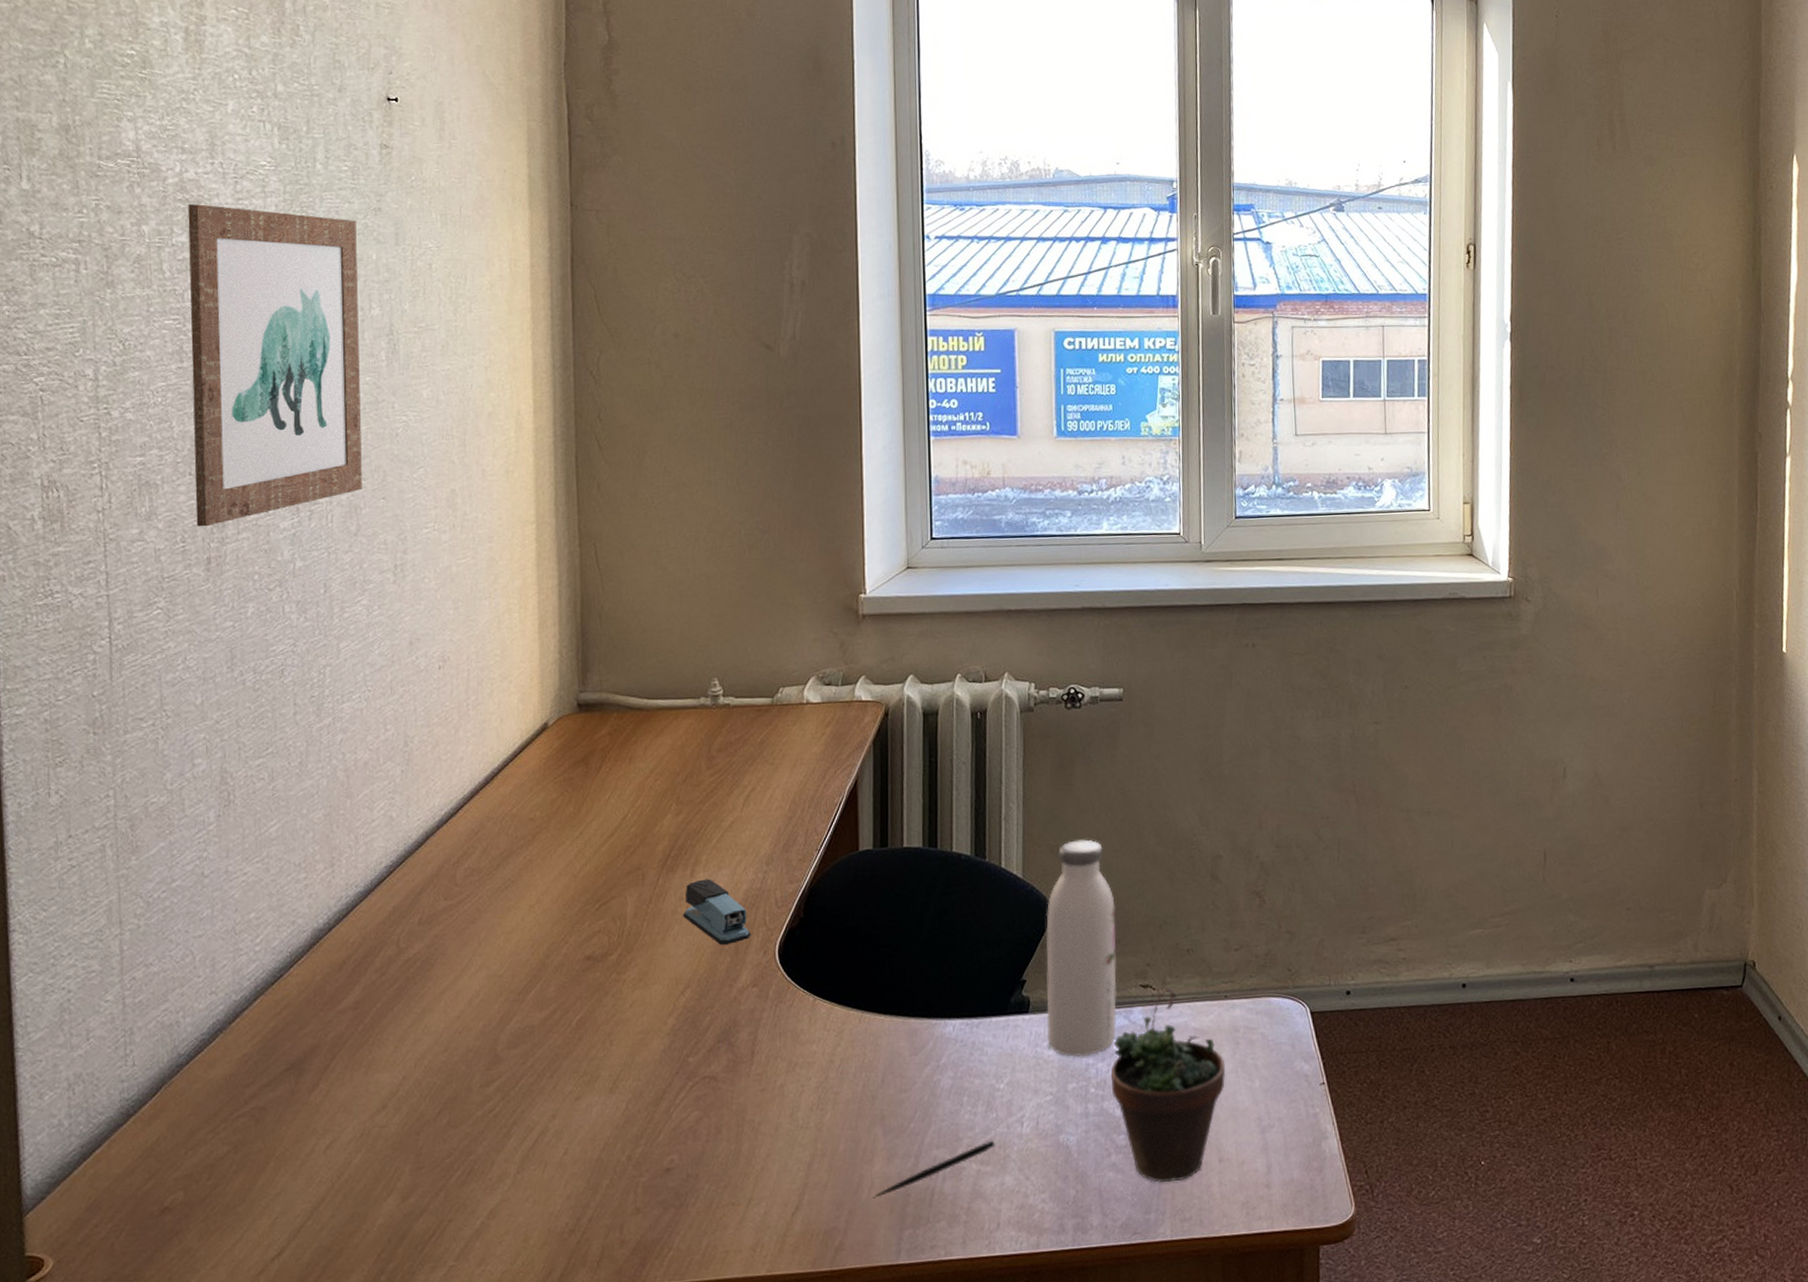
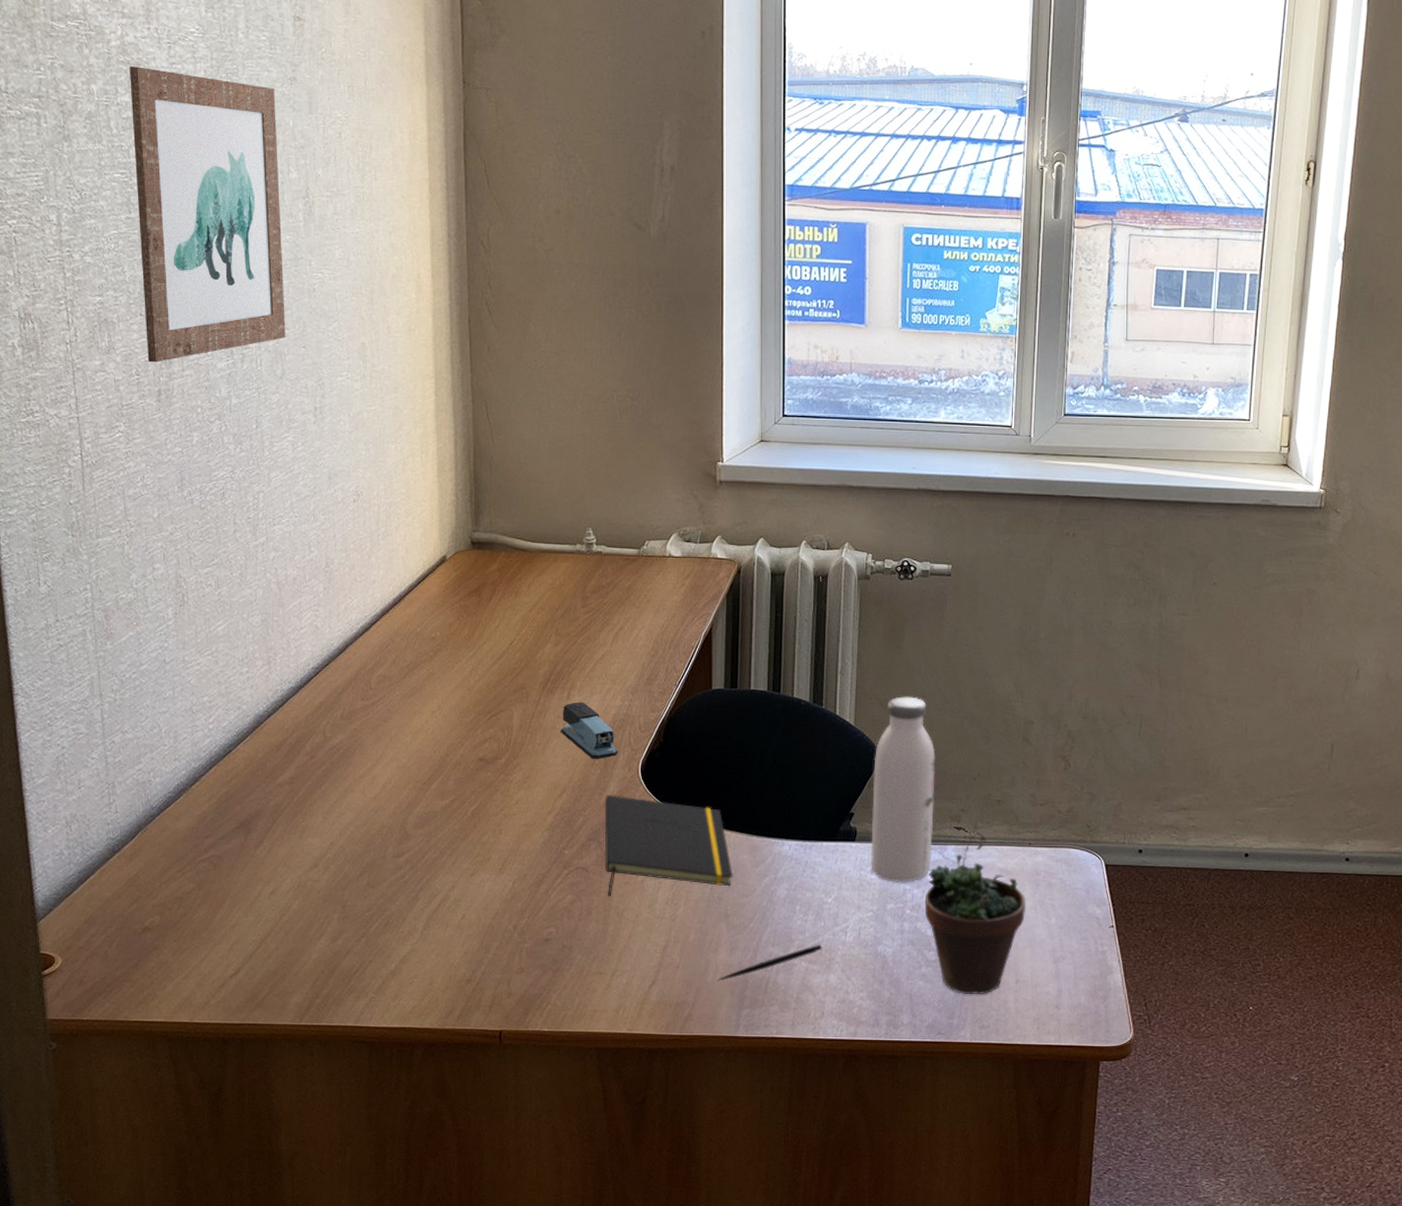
notepad: none [736,985,889,1109] -> present [604,795,733,896]

